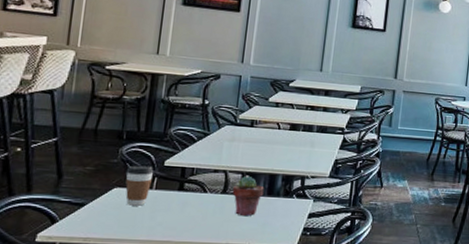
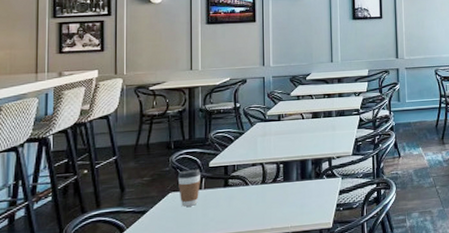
potted succulent: present [232,176,264,217] -> none [270,165,298,202]

